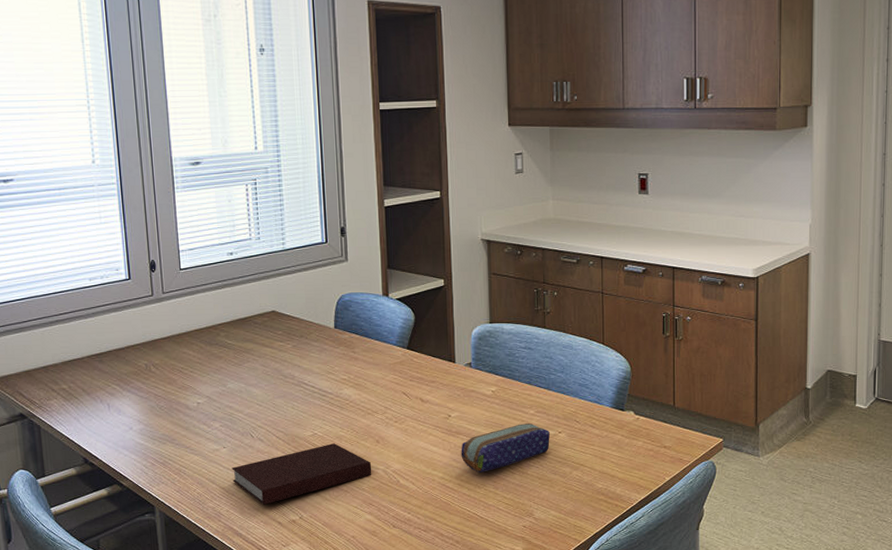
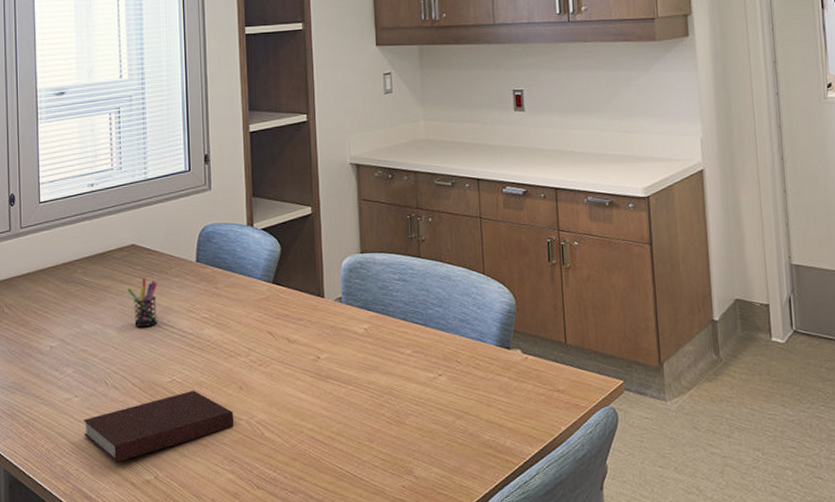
pen holder: none [269,341,299,386] -> present [128,277,157,327]
pencil case: present [461,422,550,473] -> none [331,364,429,423]

